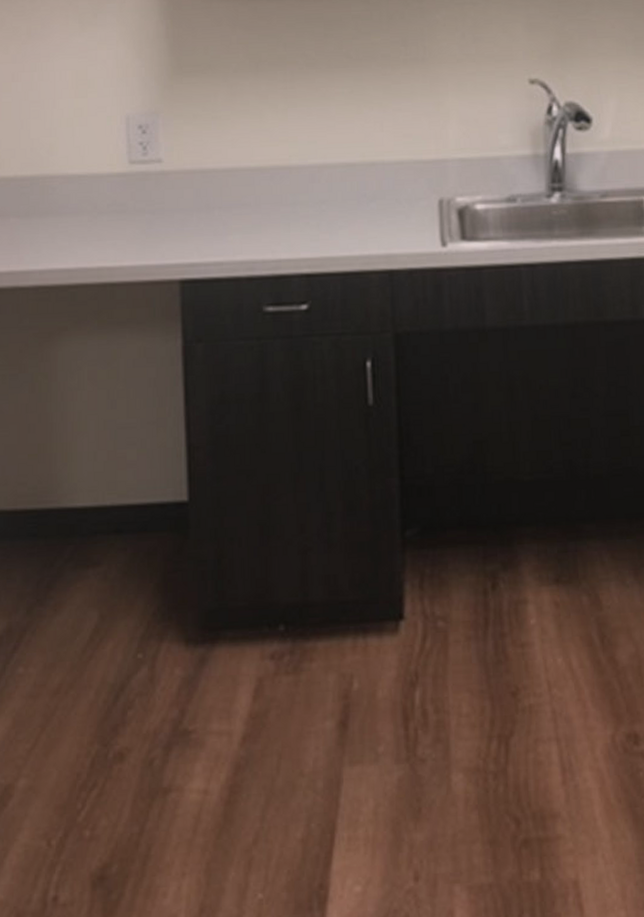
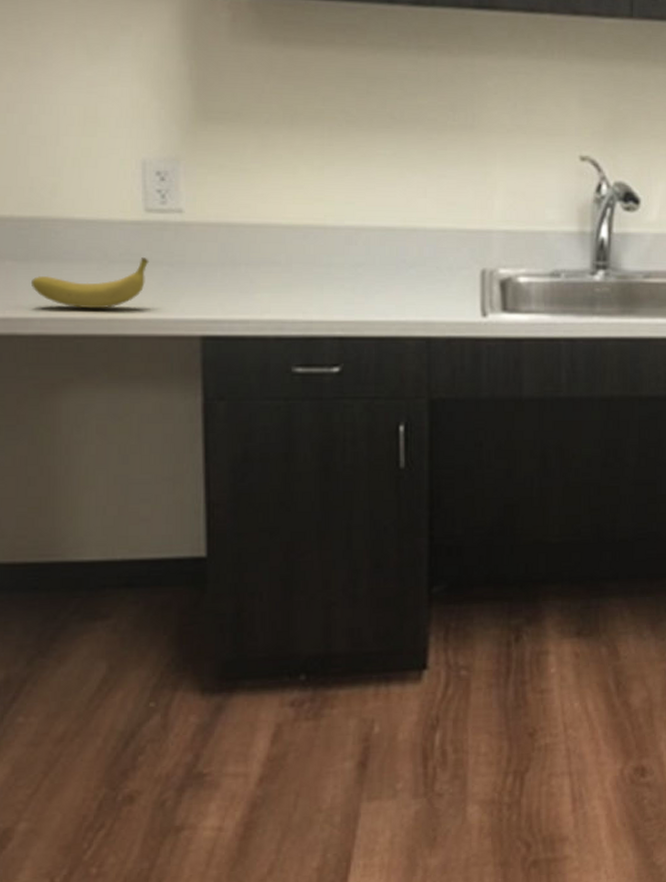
fruit: none [32,207,133,259] -> present [31,257,149,309]

